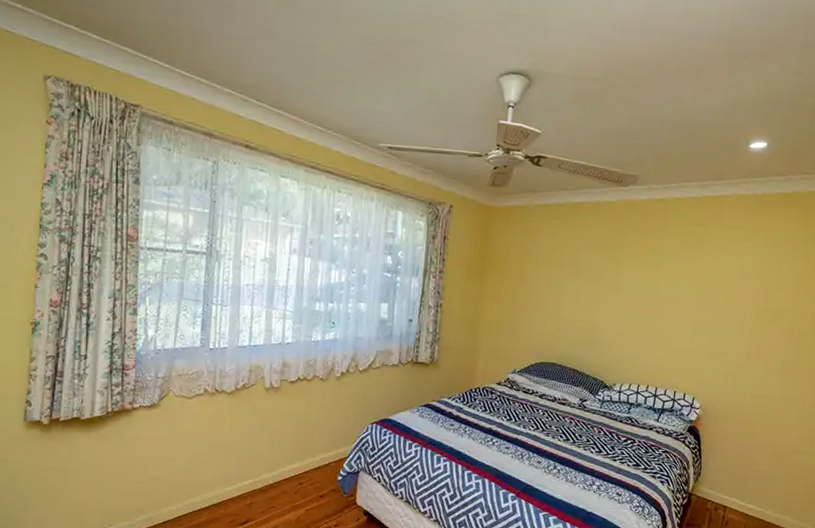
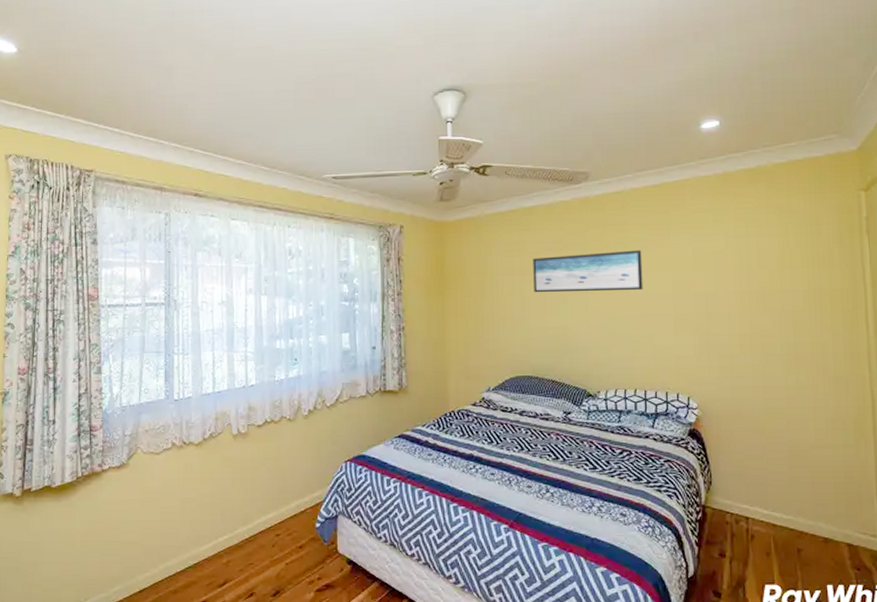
wall art: none [569,253,675,296] -> present [533,250,643,293]

